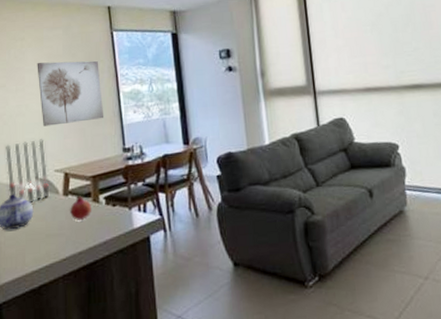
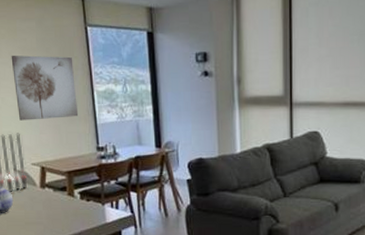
fruit: present [70,195,91,221] -> none [47,189,67,212]

